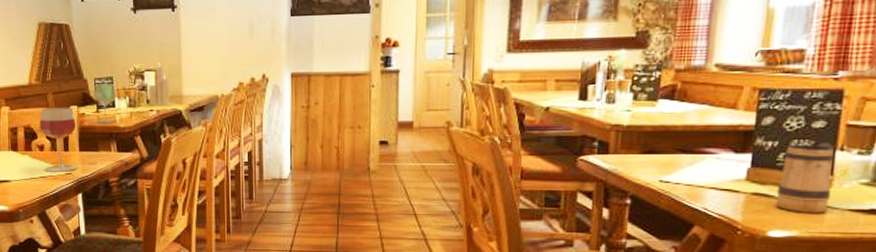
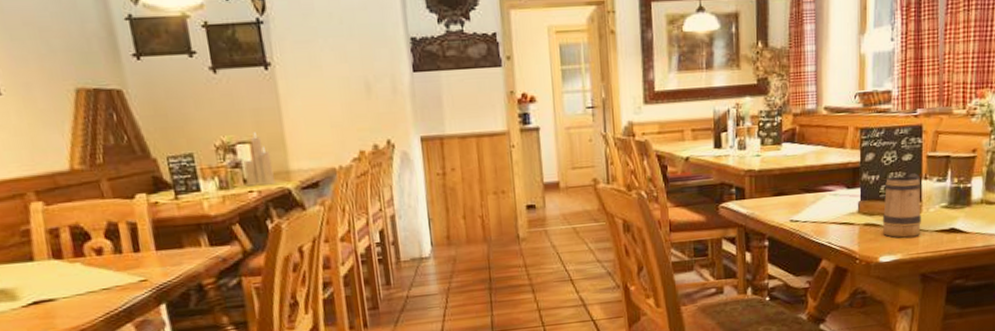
wineglass: present [39,107,78,173] -> none [92,195,156,282]
wine glass: present [93,82,116,124] -> none [167,161,201,214]

